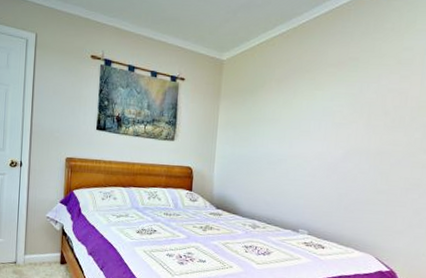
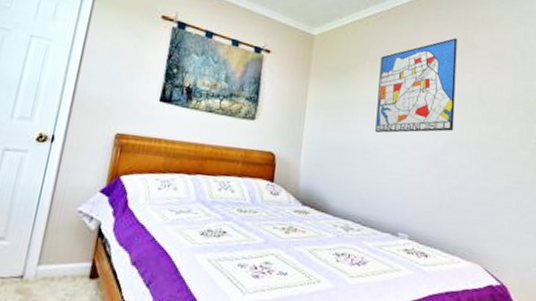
wall art: none [280,50,364,146] -> present [375,38,457,133]

